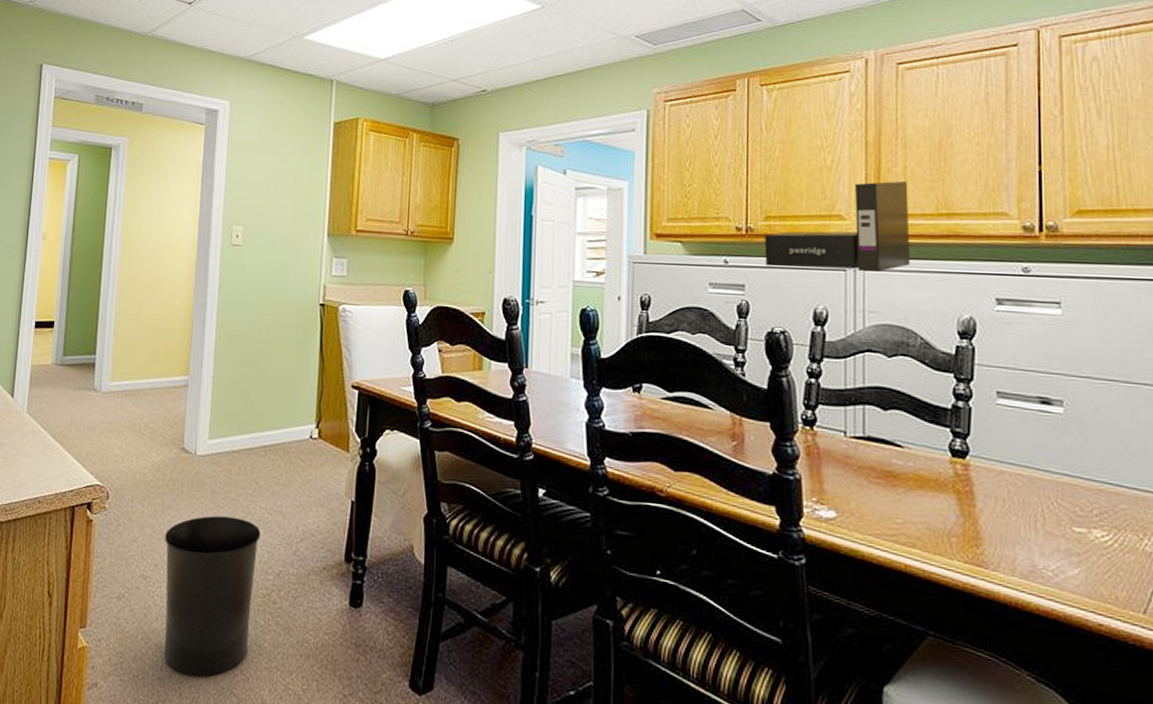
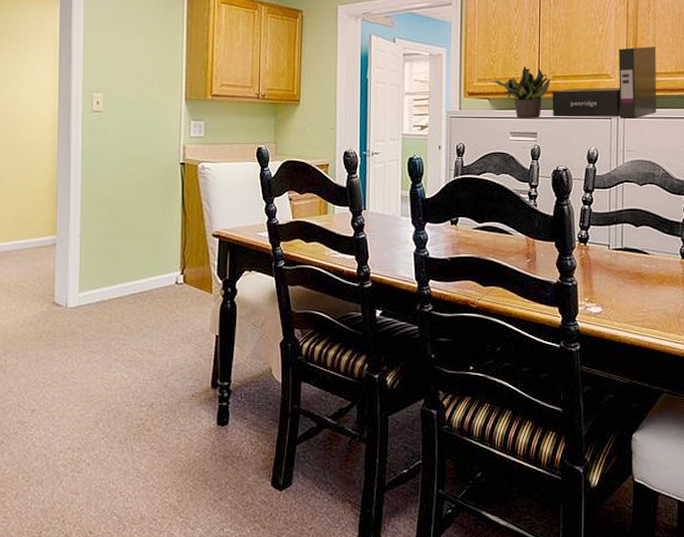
waste bin: present [164,515,261,677] -> none [41,360,133,503]
potted plant: none [686,203,763,268] -> present [492,66,551,119]

